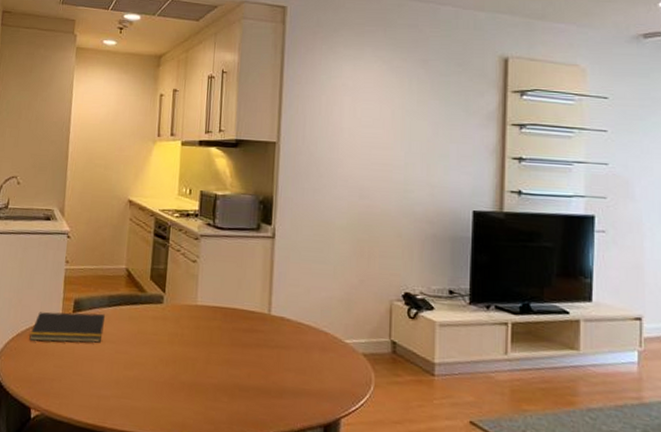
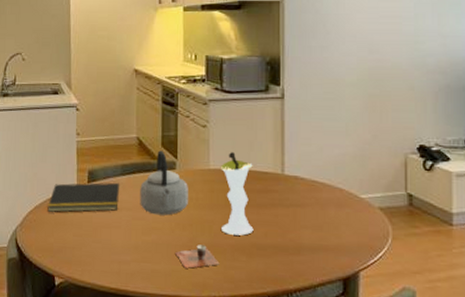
teapot: none [124,283,174,351] -> present [140,150,188,216]
cup: none [156,382,201,407] -> present [175,245,220,268]
vase: none [205,289,240,376] -> present [220,152,254,236]

